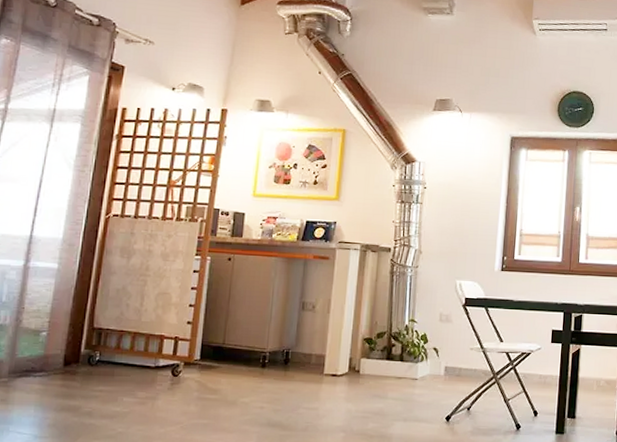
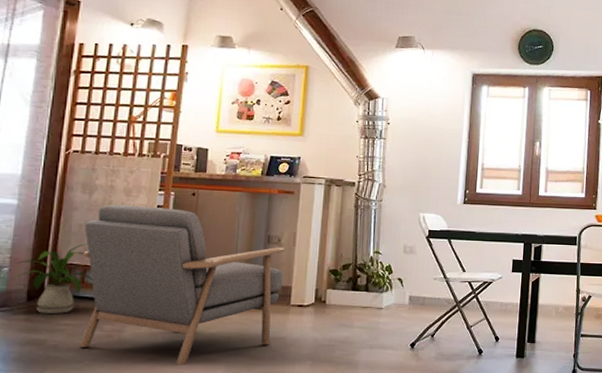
house plant: none [50,308,129,380] -> present [12,243,93,314]
armchair: none [113,268,319,435] -> present [79,204,285,366]

